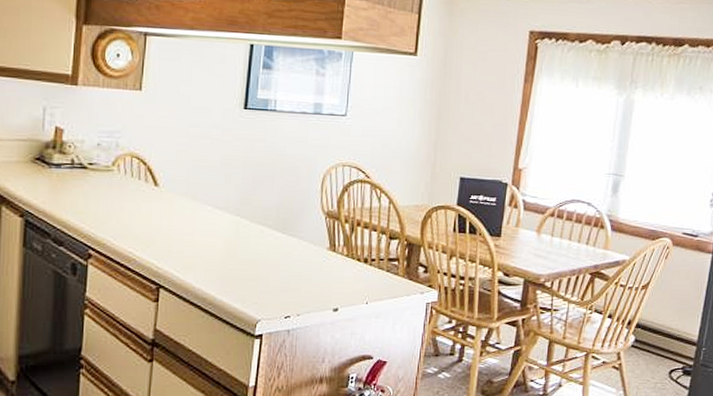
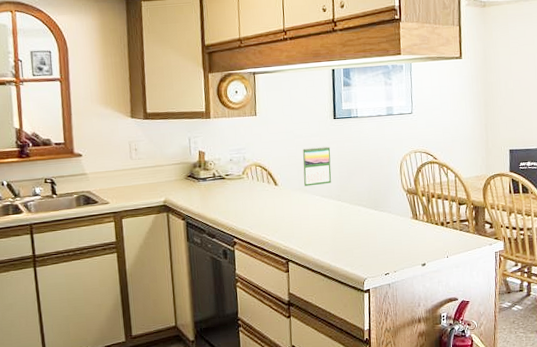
calendar: none [193,141,235,193] -> present [302,145,331,187]

